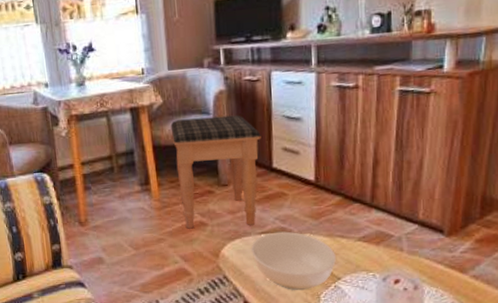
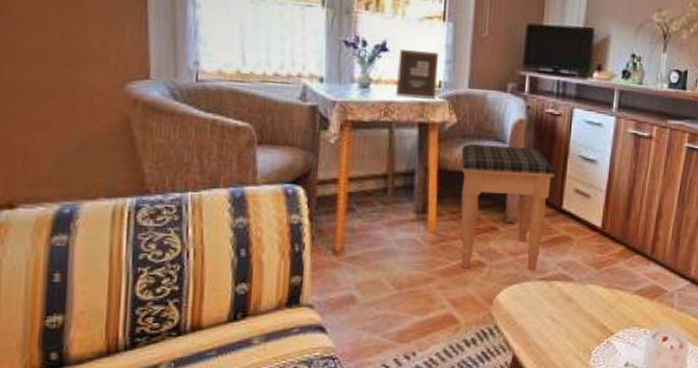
picture frame: none [104,43,141,88] -> present [396,50,439,99]
bowl: present [250,231,337,290] -> none [527,279,613,345]

